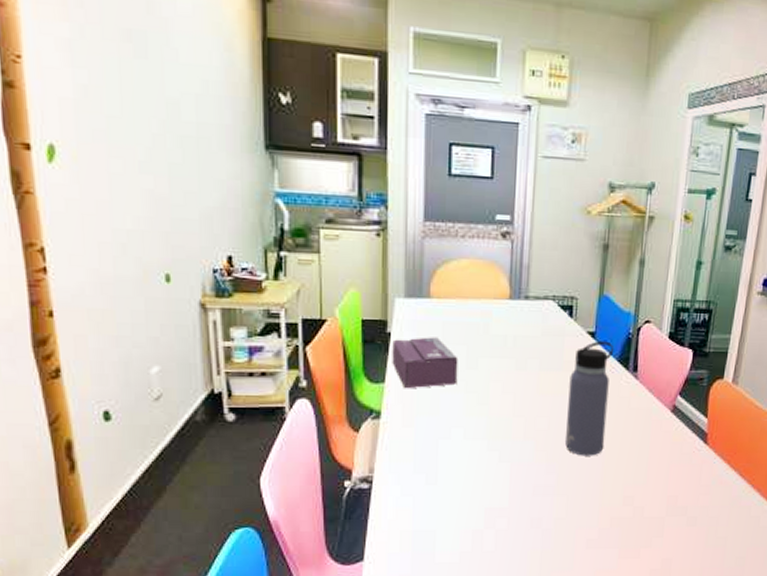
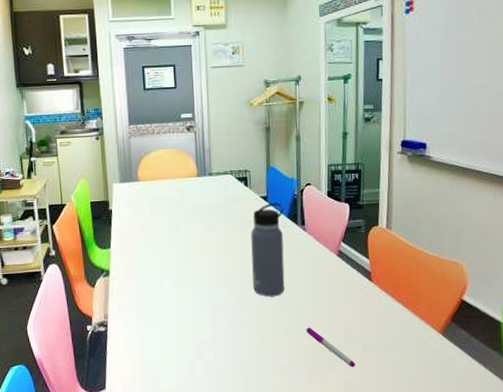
tissue box: present [392,337,458,389] -> none [113,210,164,252]
pen: none [624,494,676,543] -> present [307,327,355,367]

